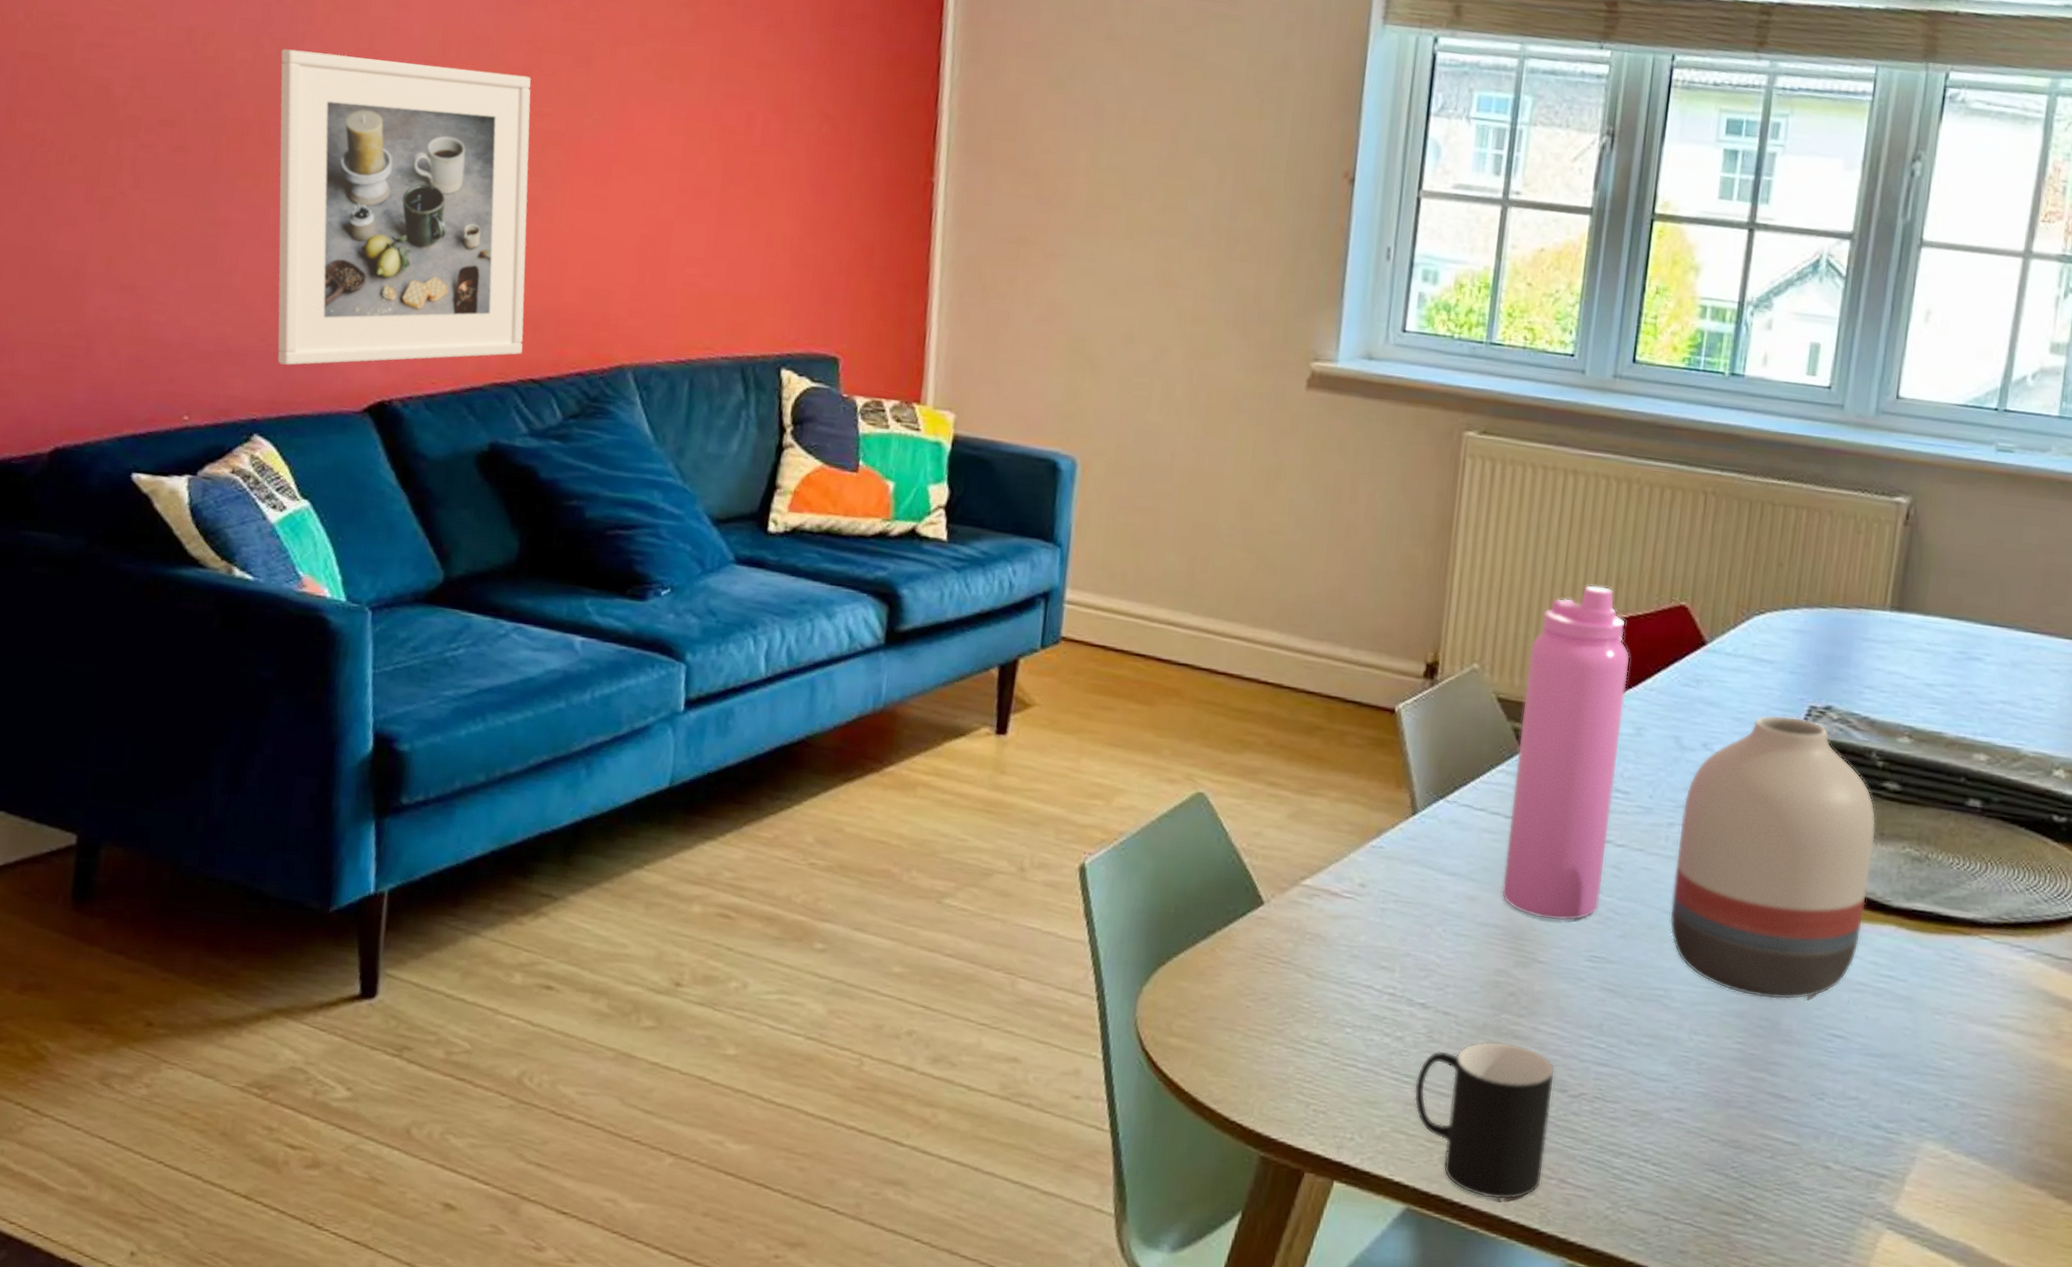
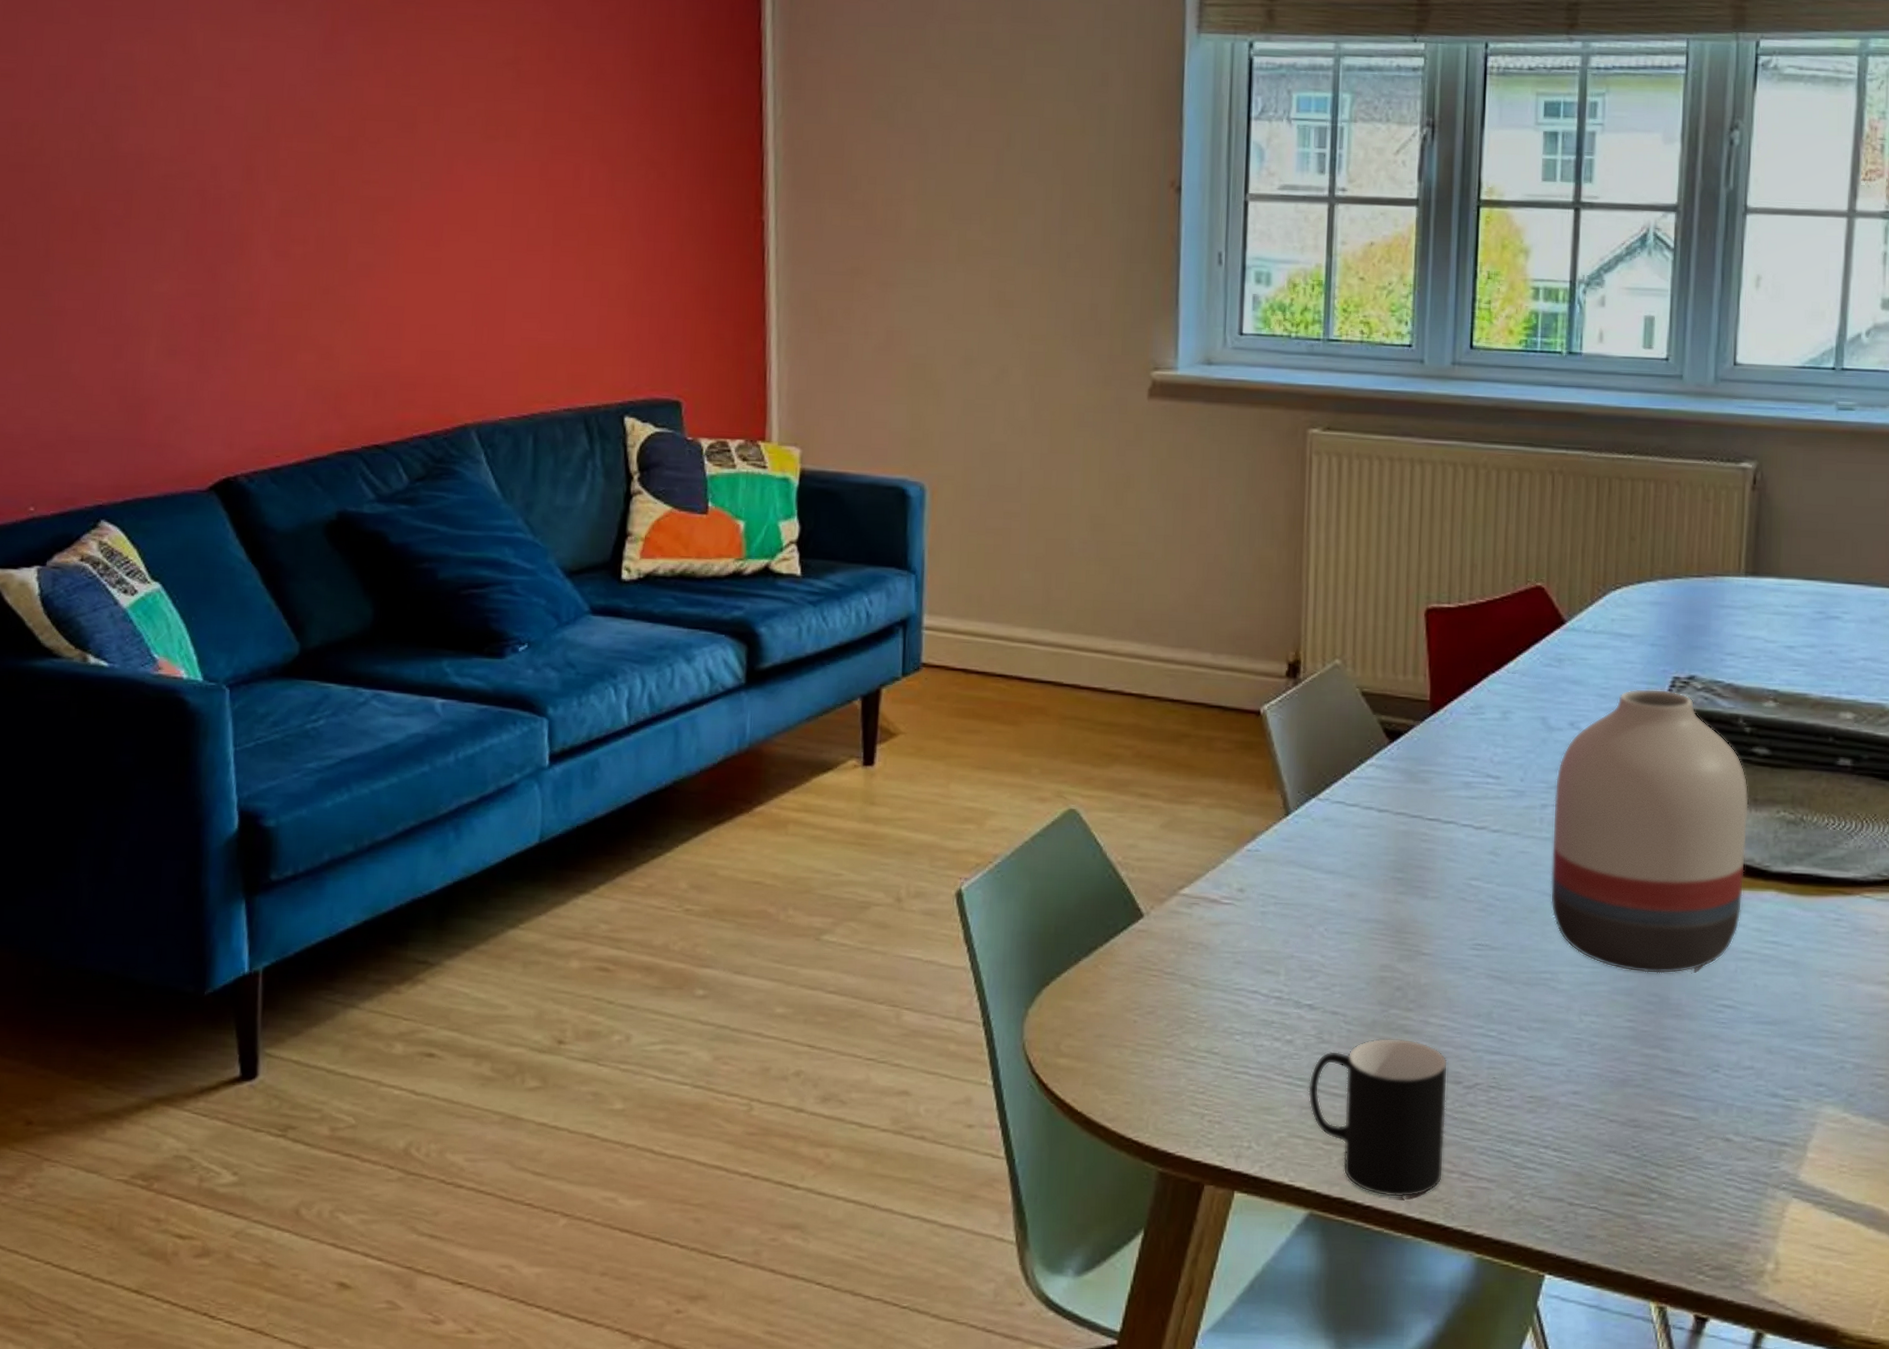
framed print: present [277,49,531,365] -> none [106,135,365,449]
water bottle: present [1501,584,1630,921] -> none [1380,572,1490,912]

